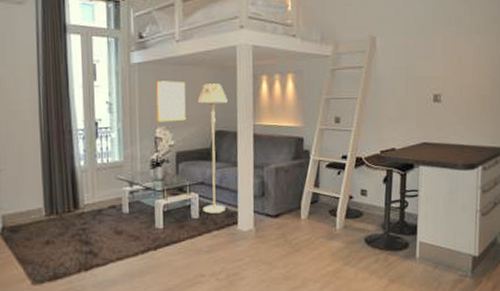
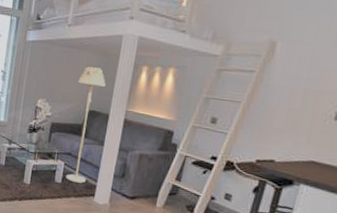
wall art: present [156,81,186,123] -> none [39,58,70,96]

